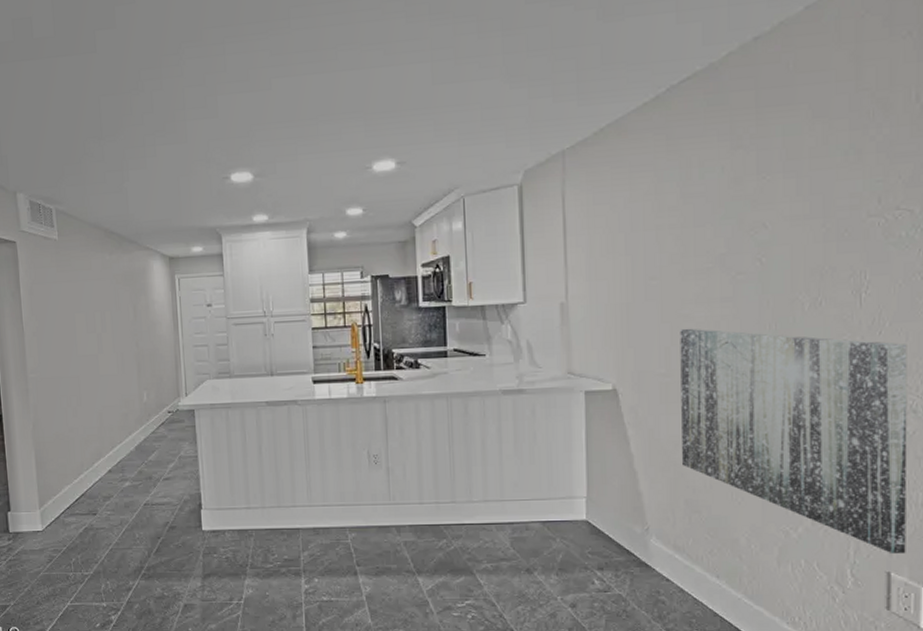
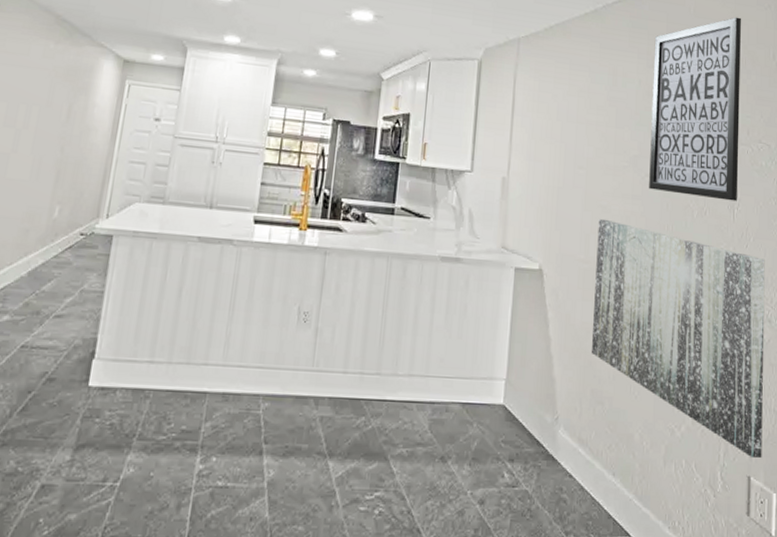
wall art: none [739,58,866,288] -> present [649,17,741,202]

